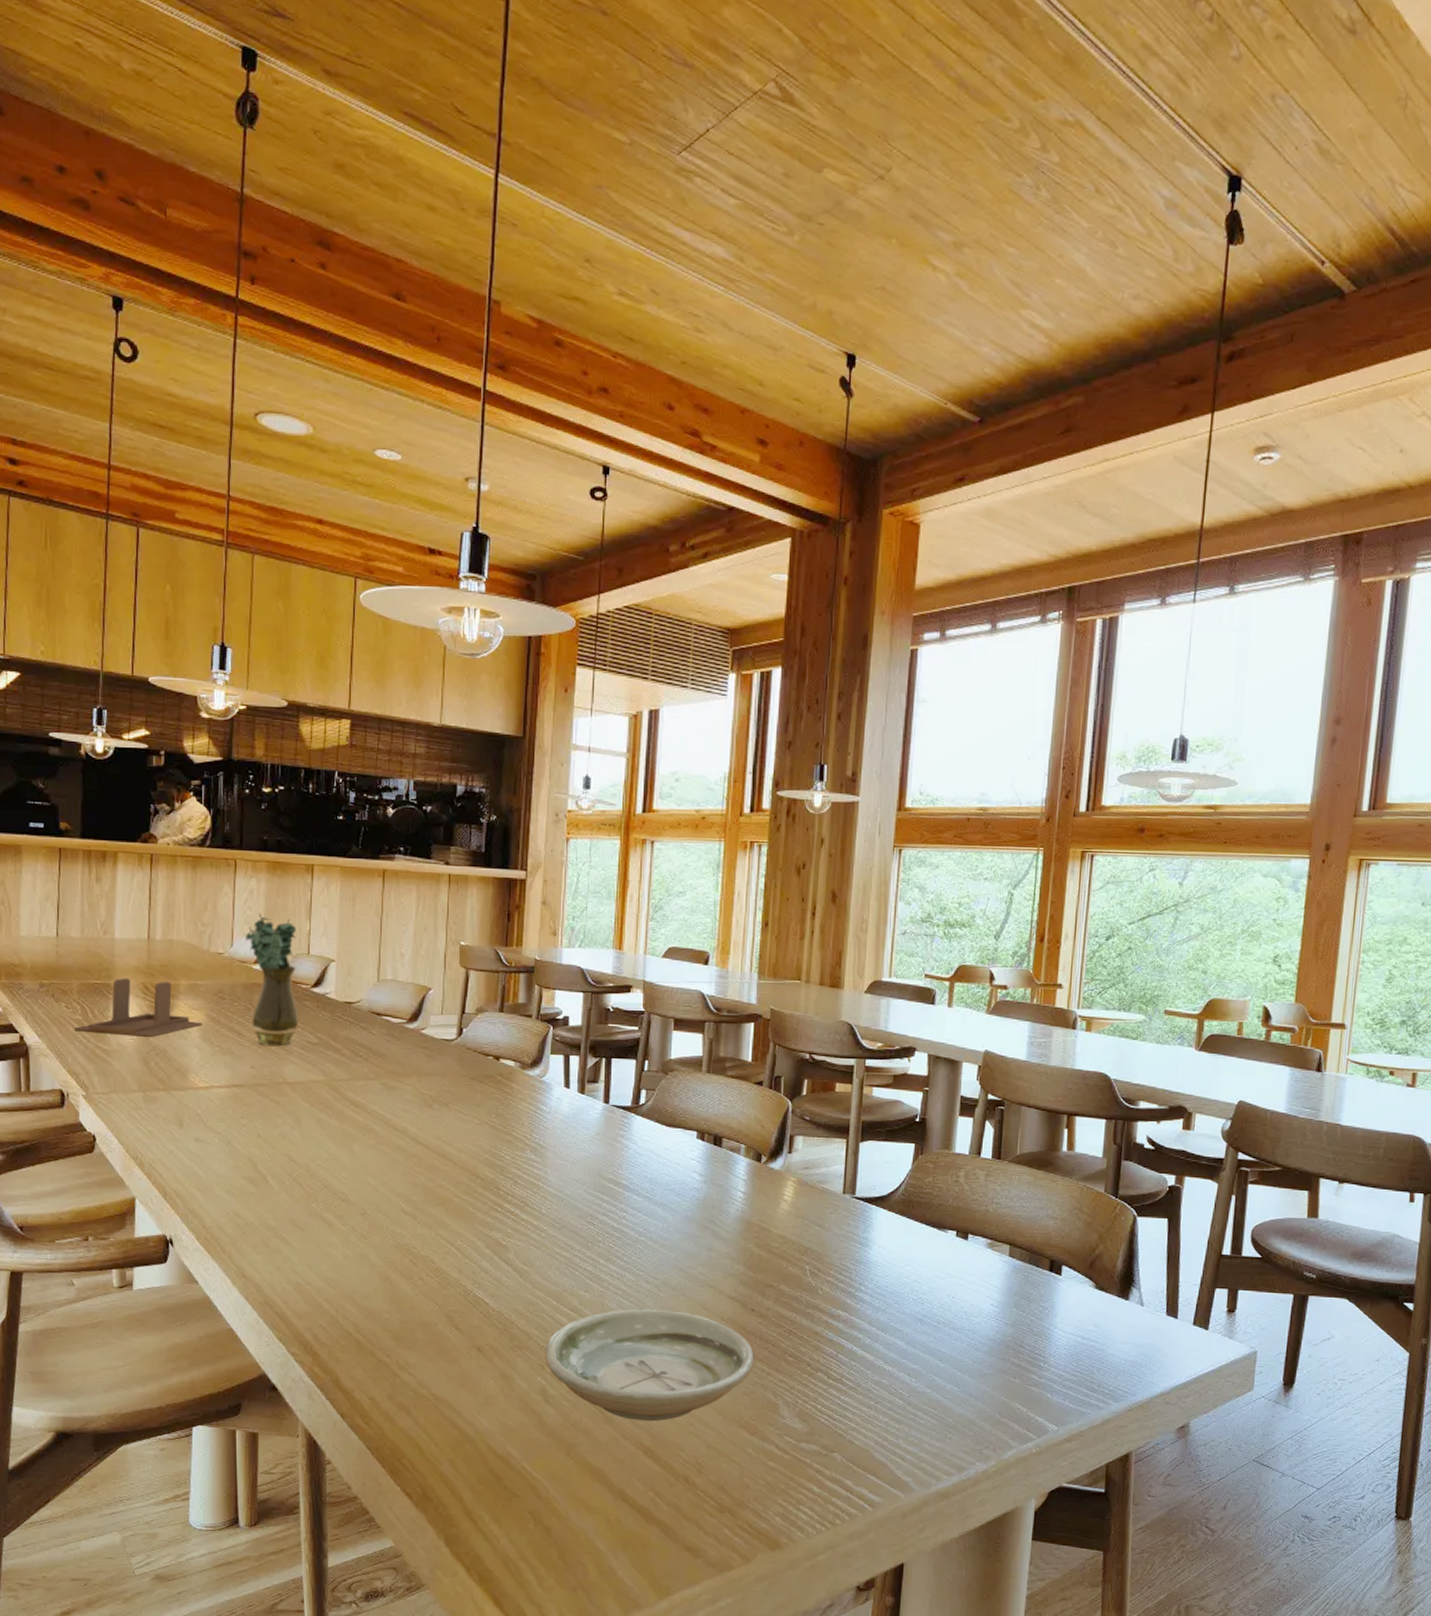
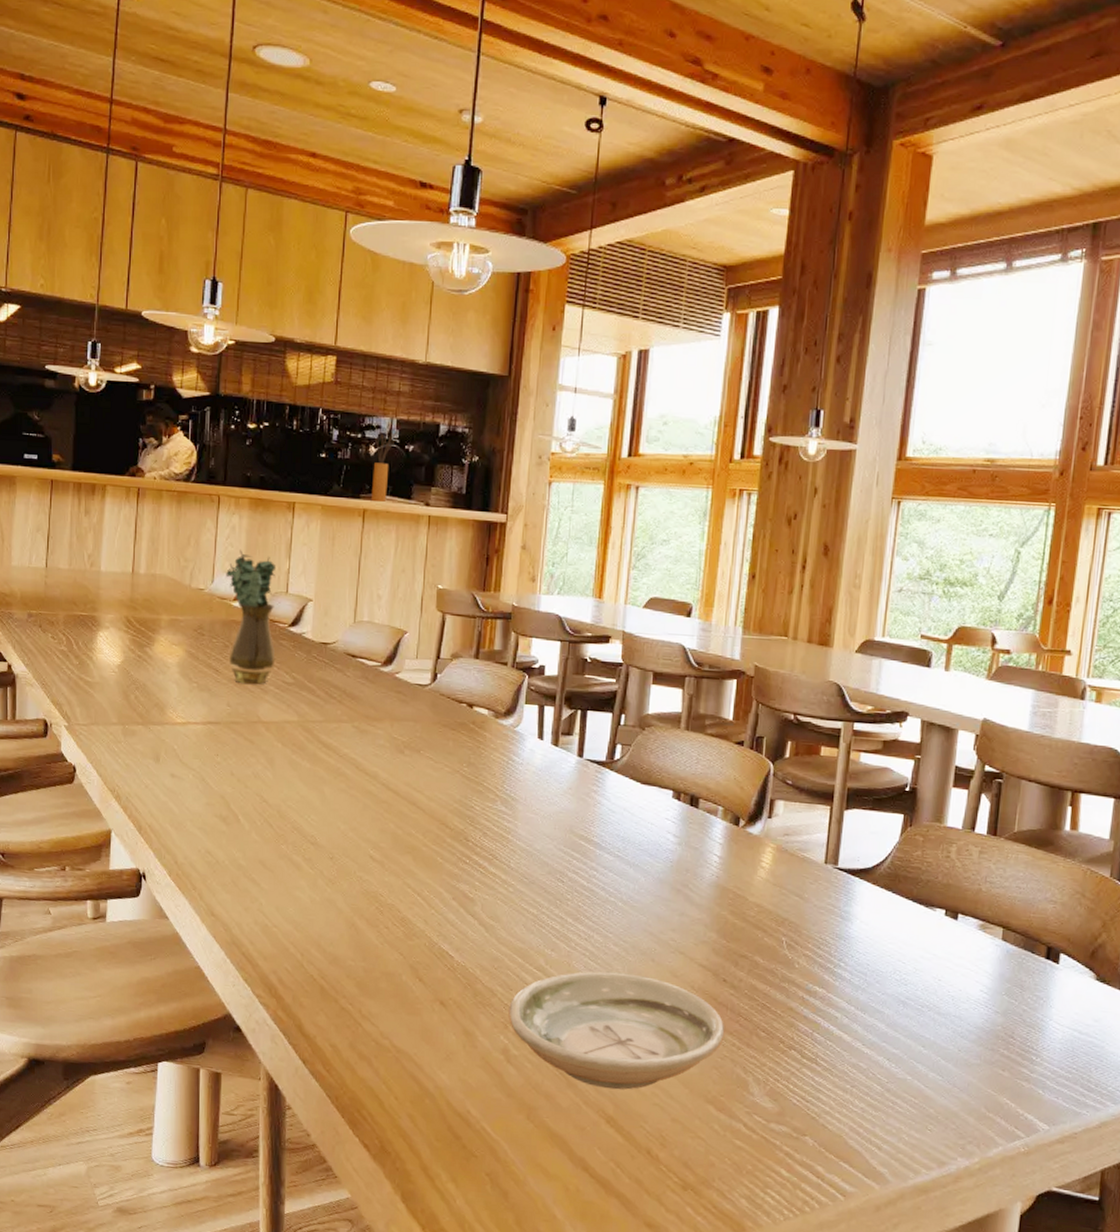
napkin holder: present [74,978,202,1038] -> none [59,610,181,672]
vase: none [390,789,416,862] -> present [370,428,399,502]

